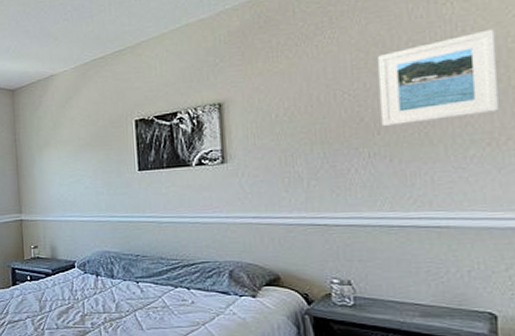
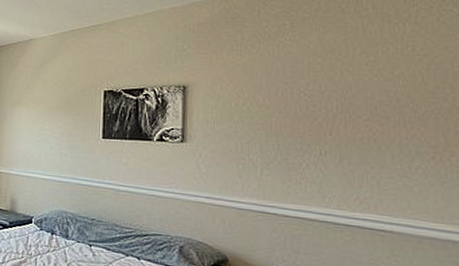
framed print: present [377,28,500,127] -> none [332,52,445,129]

